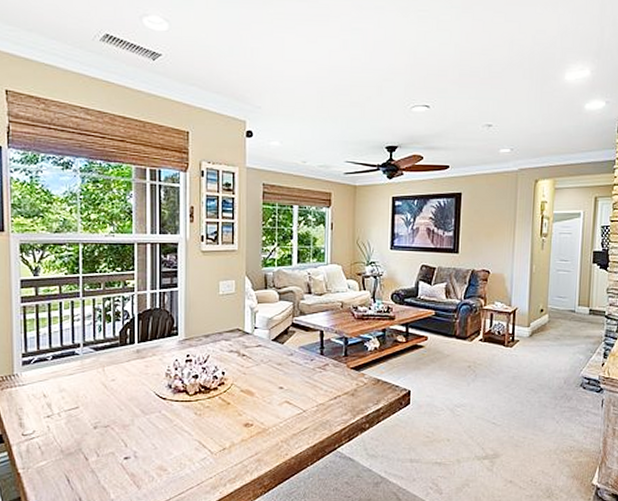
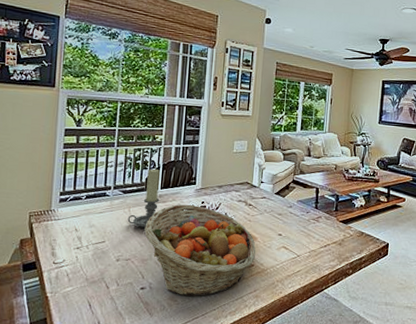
candle holder: none [102,320,138,389] -> present [127,168,160,228]
fruit basket: none [123,358,253,464] -> present [144,204,256,296]

